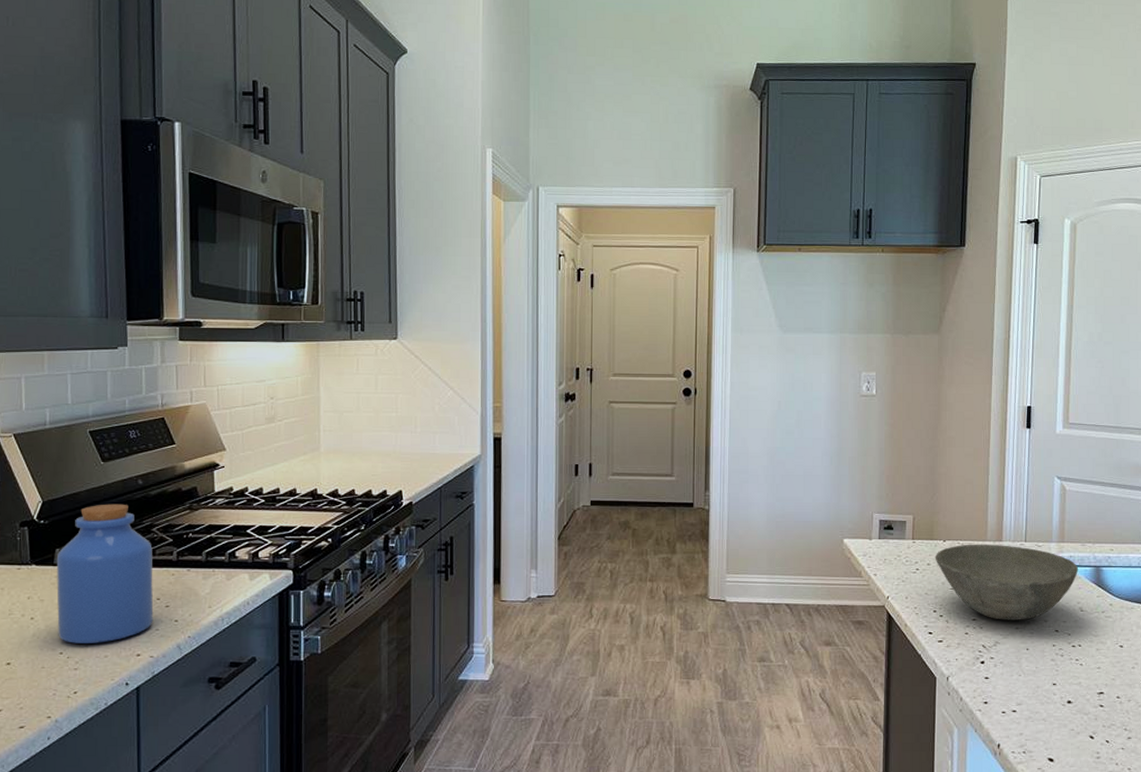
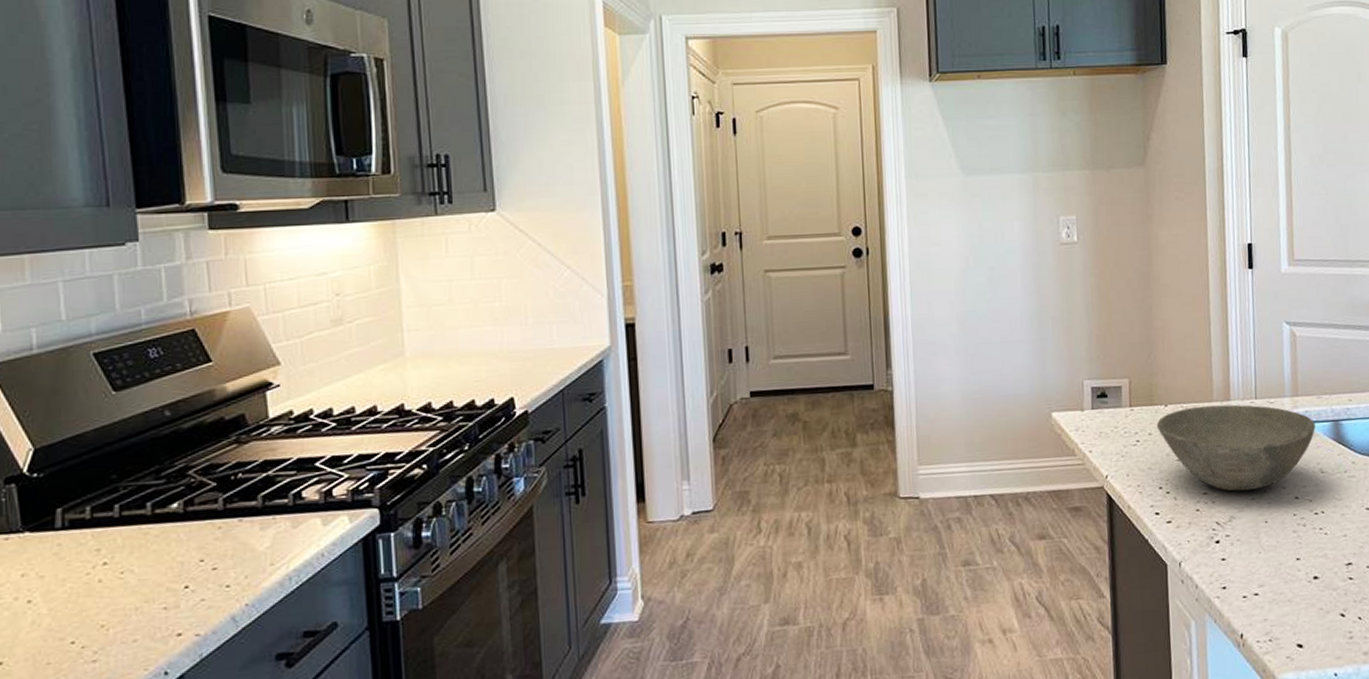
jar: present [56,504,154,643] -> none [58,443,197,629]

